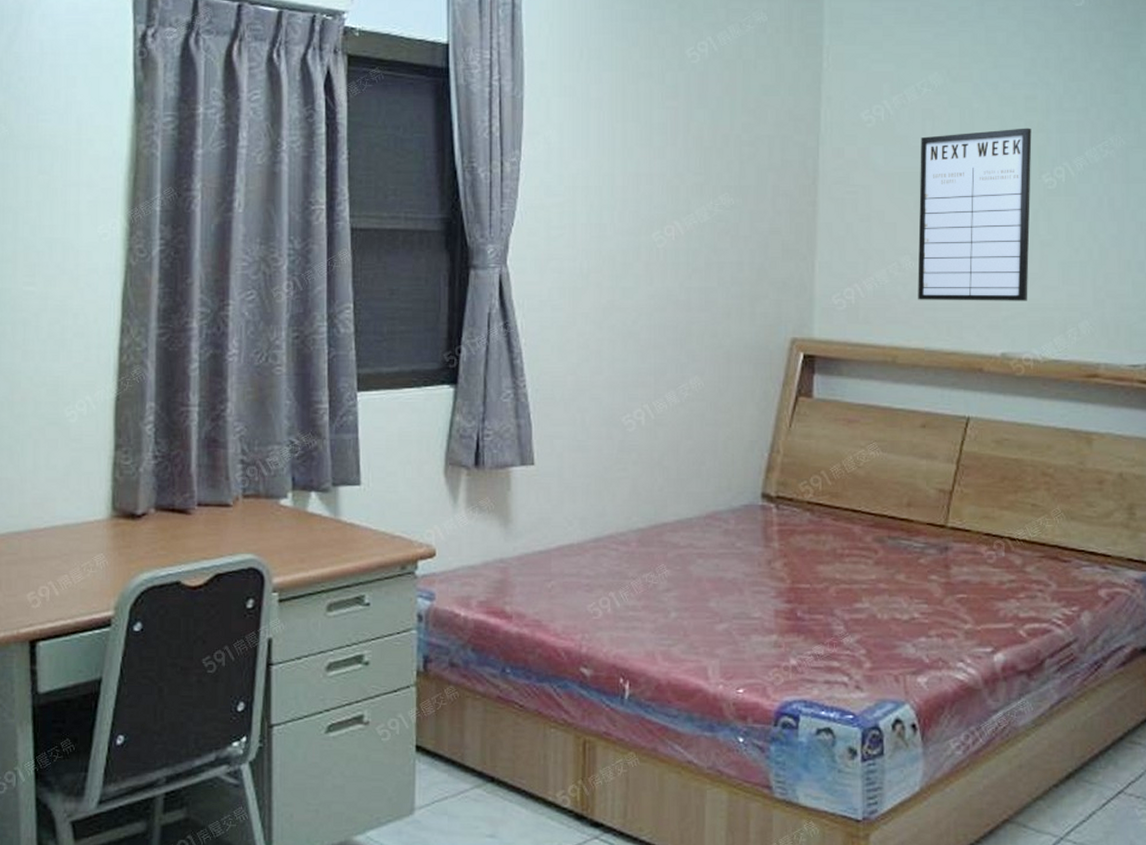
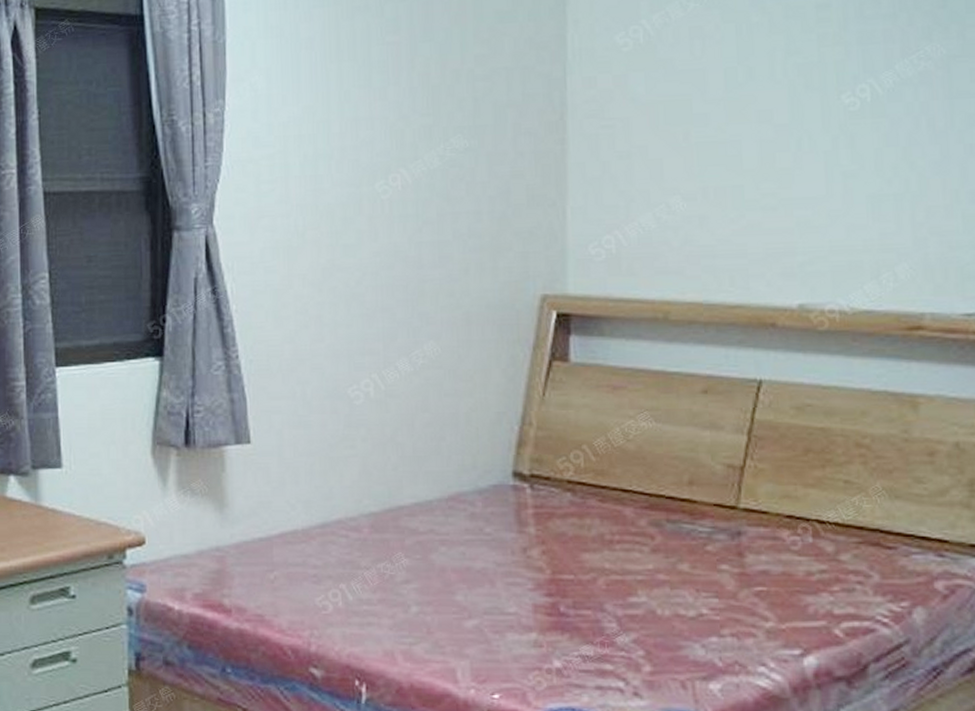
writing board: present [918,128,1032,301] -> none [688,41,830,246]

